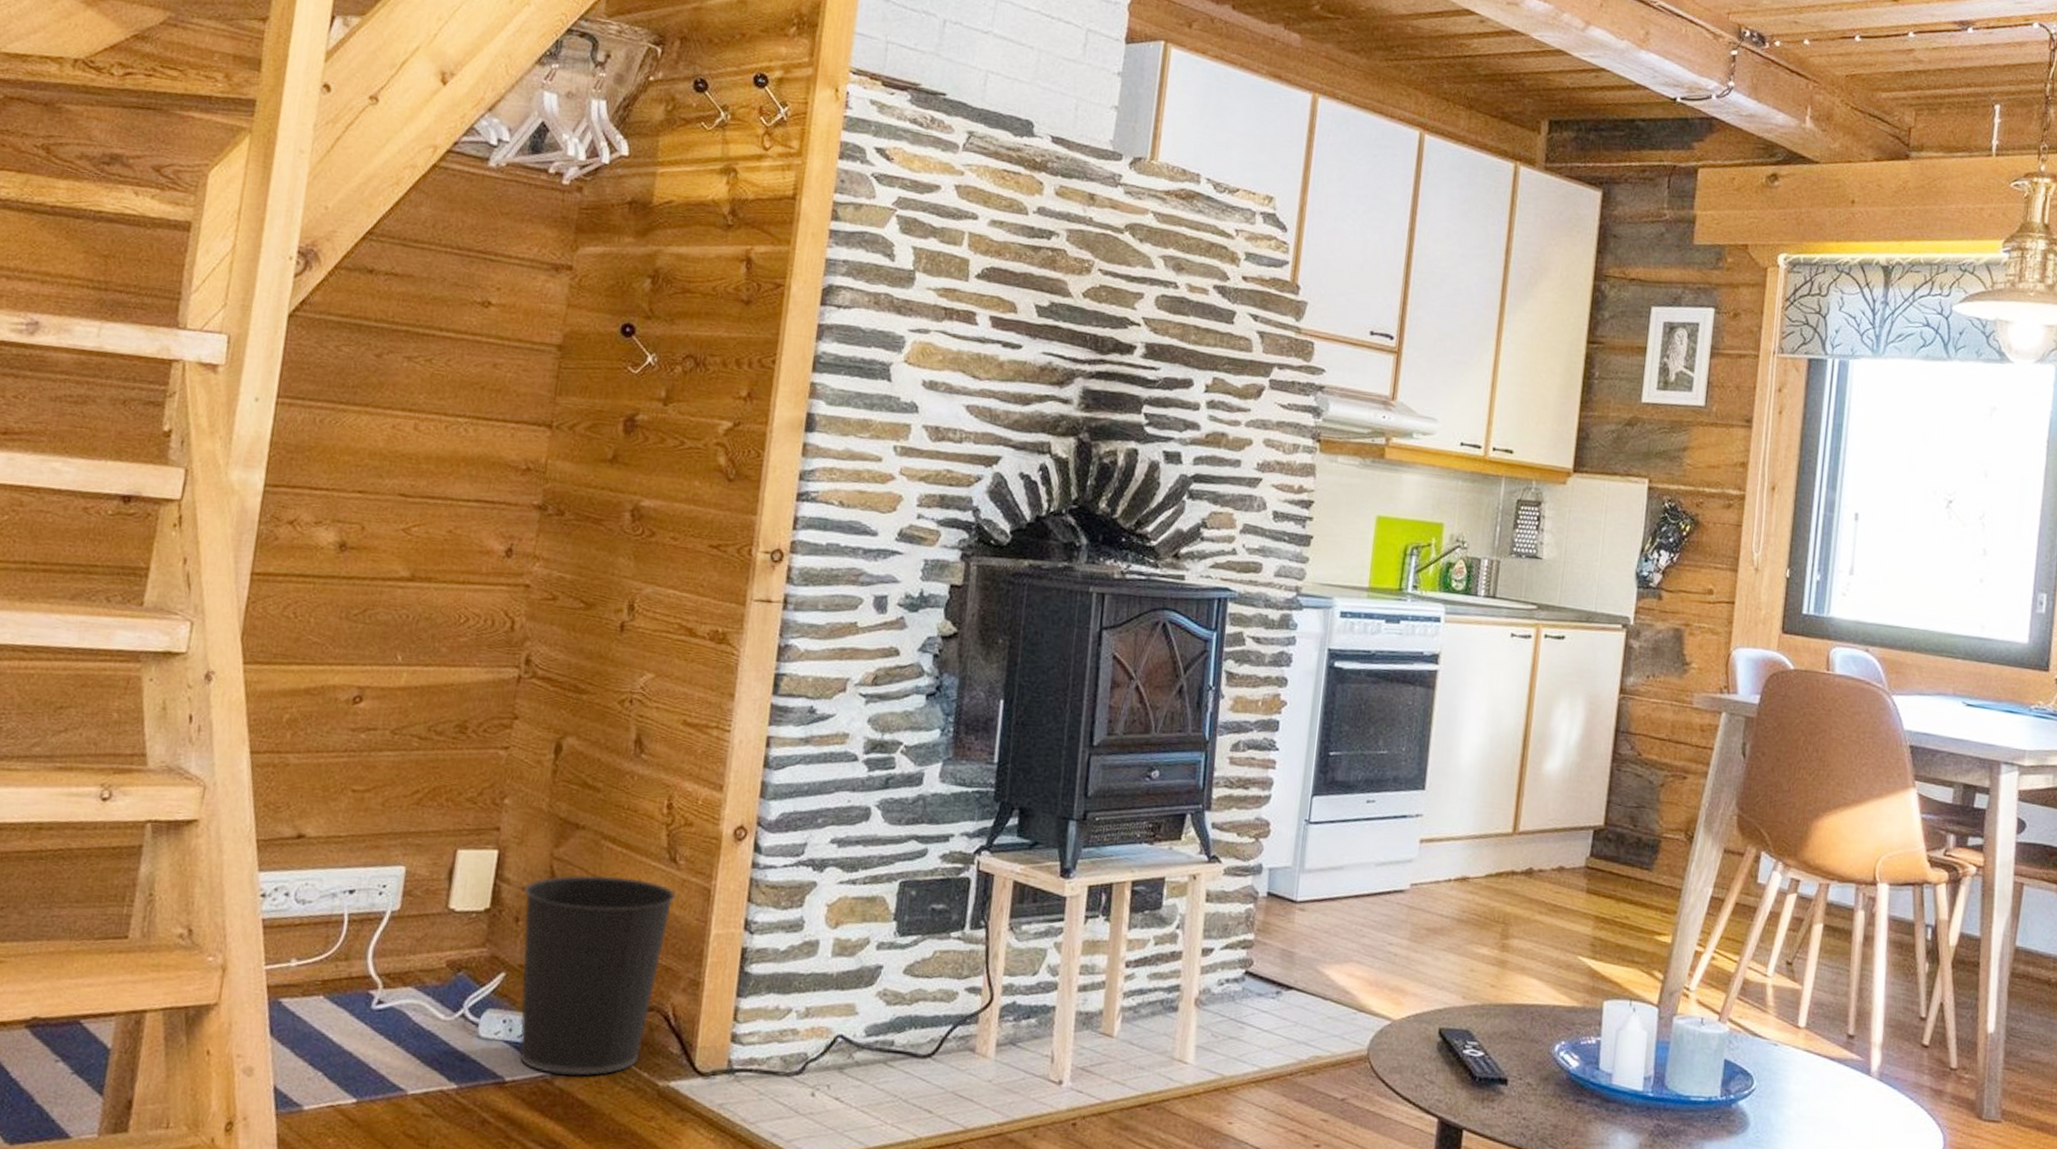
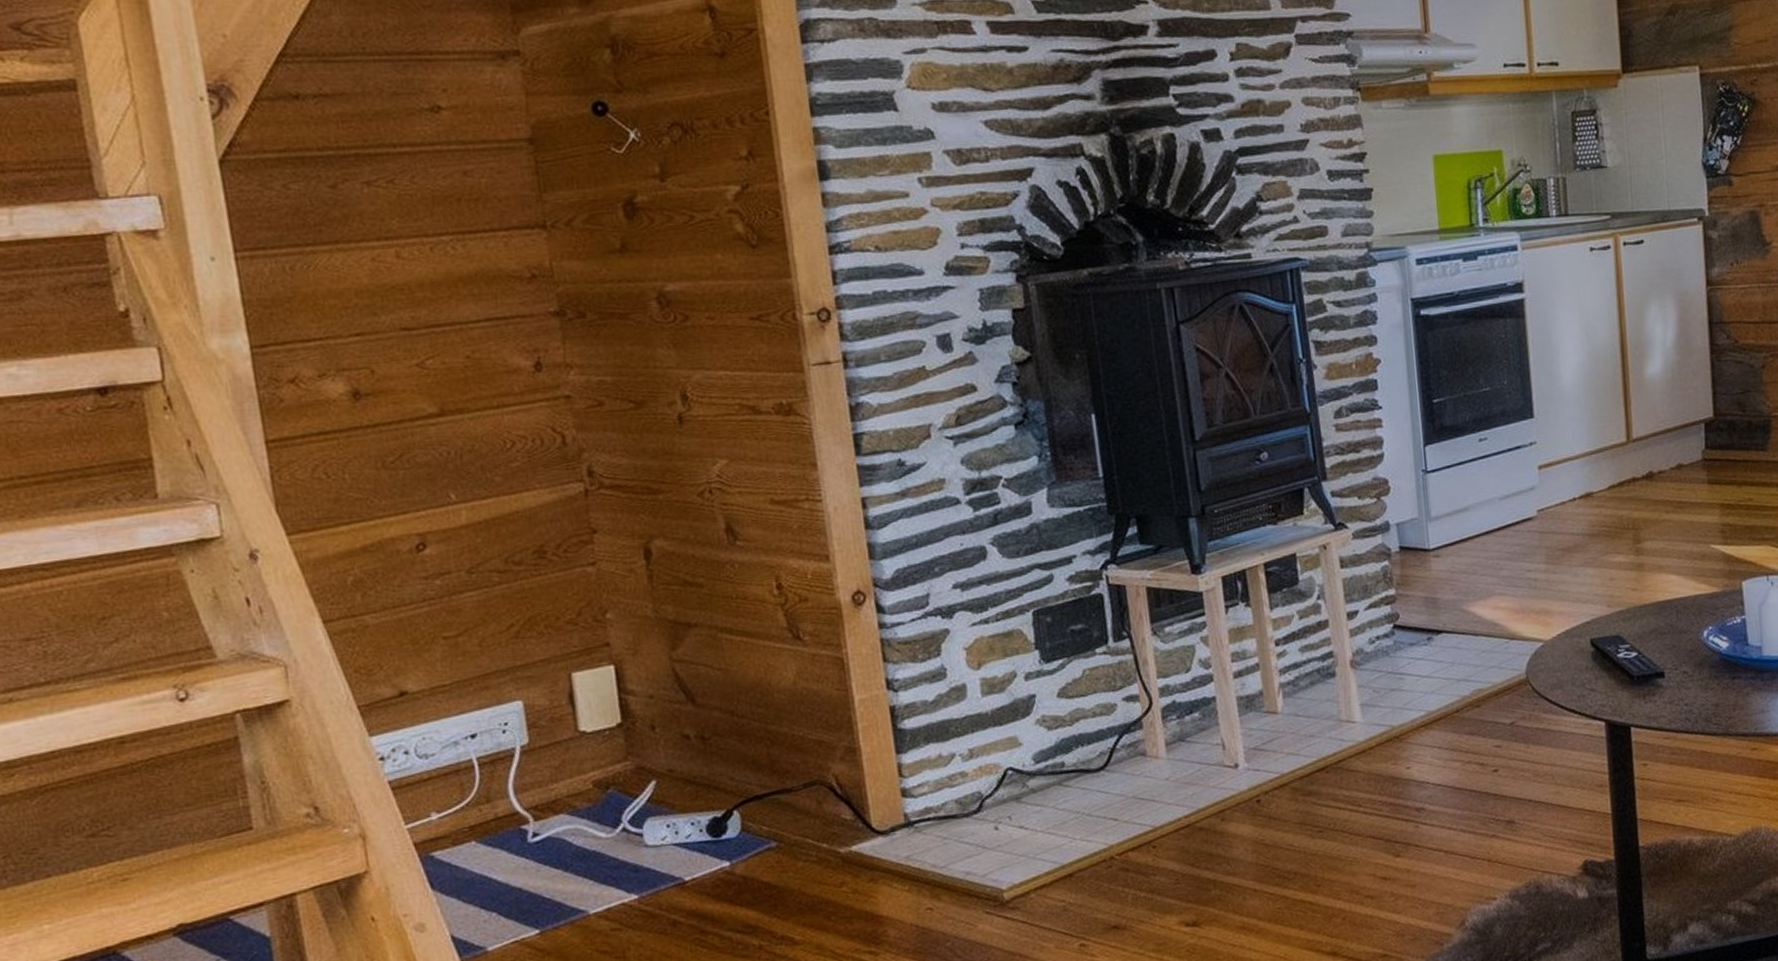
wastebasket: present [518,875,676,1076] -> none [651,663,814,865]

